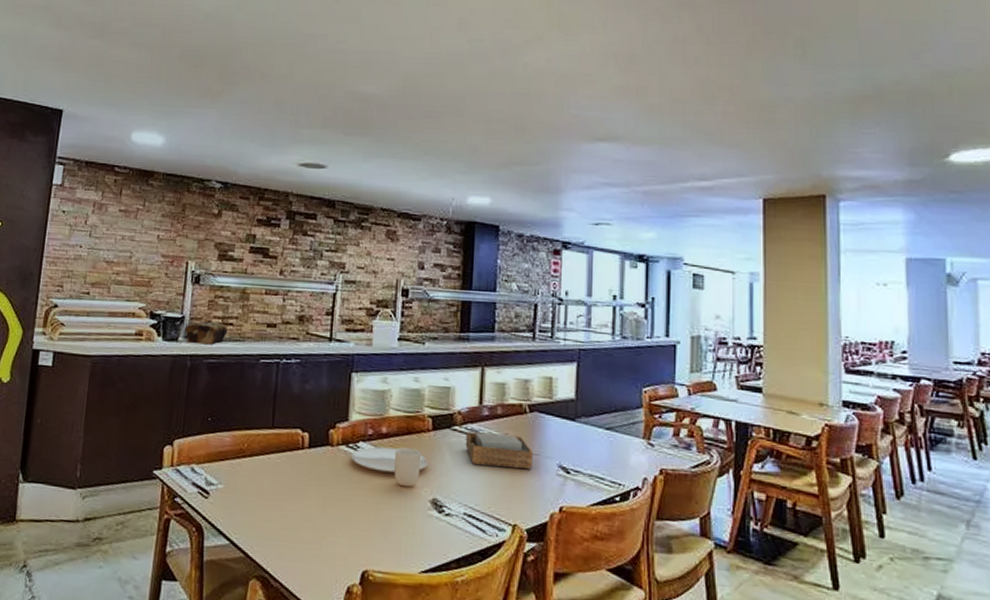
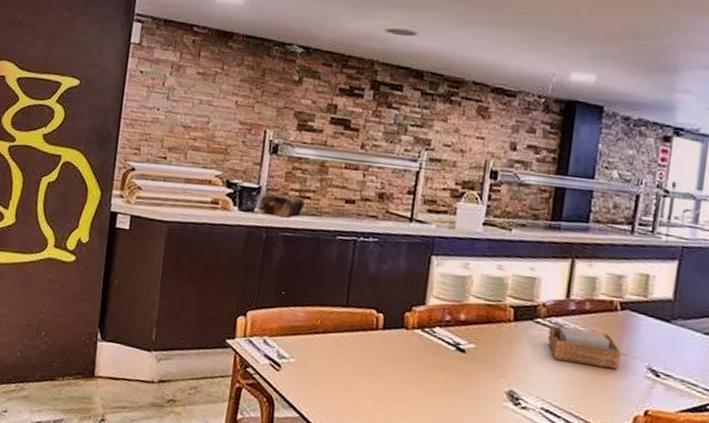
plate: present [351,446,429,472] -> none [426,333,508,361]
cup: present [393,447,422,488] -> none [470,336,501,377]

